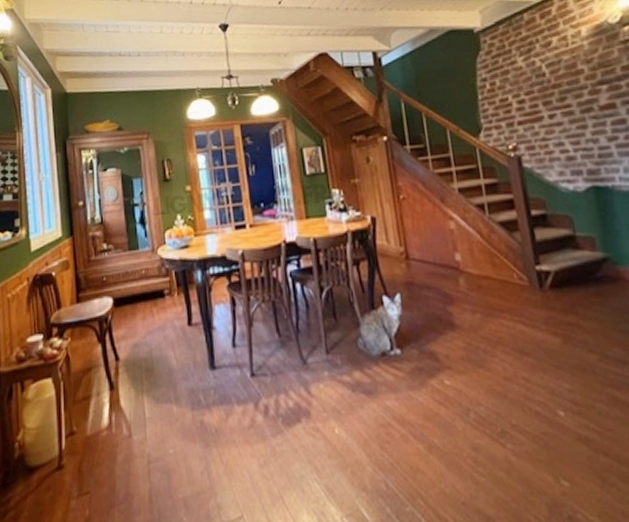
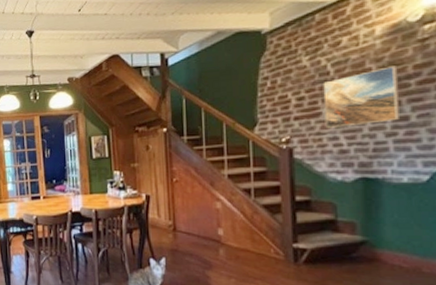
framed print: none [540,67,619,133] -> present [323,65,401,128]

